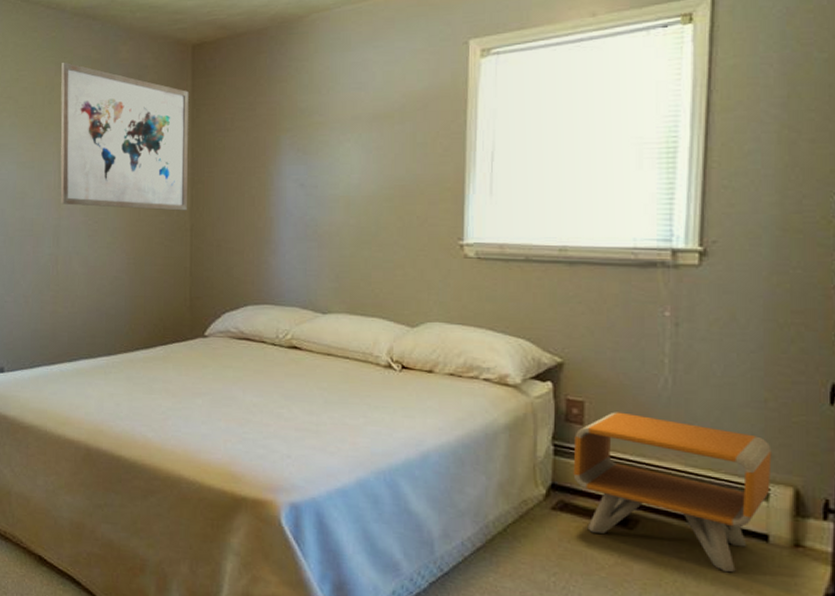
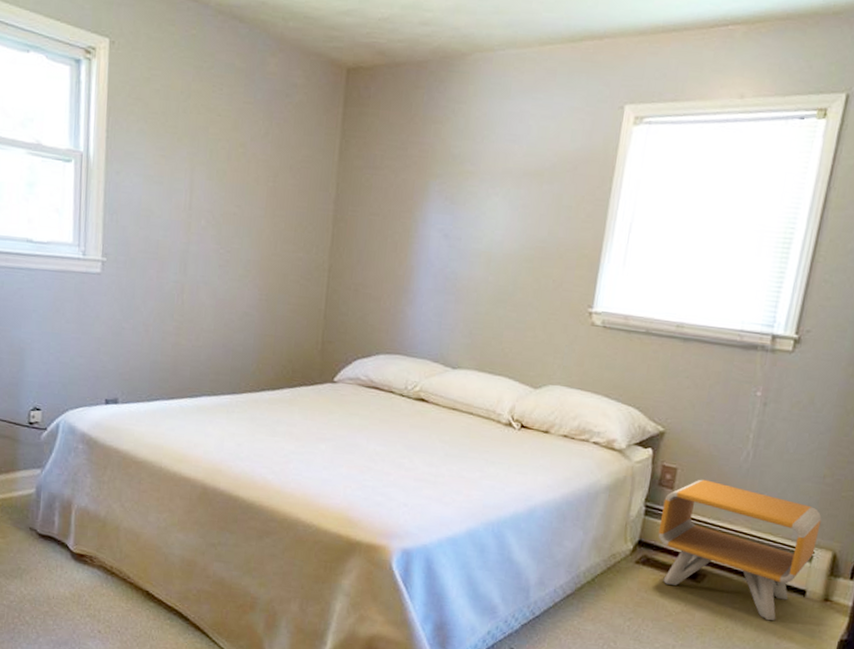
wall art: present [60,62,189,211] -> none [191,66,339,250]

